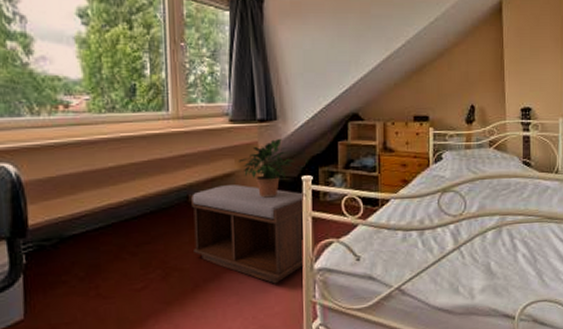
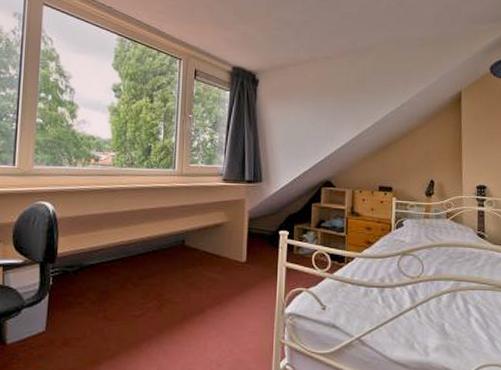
bench: present [191,185,305,284] -> none [185,233,281,323]
potted plant: present [239,138,295,198] -> none [228,197,275,247]

